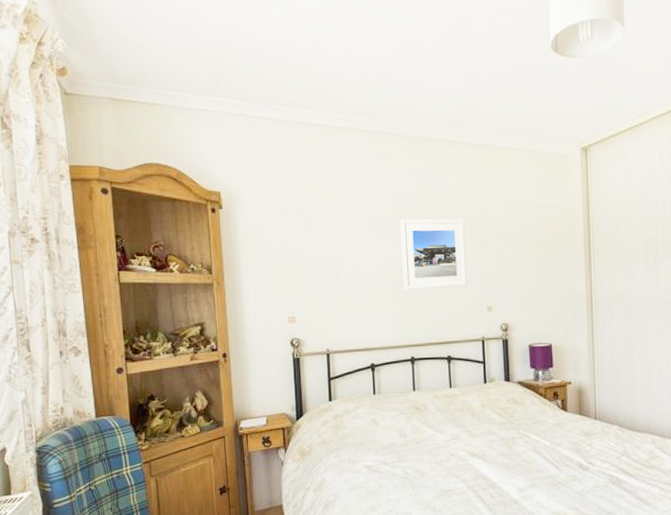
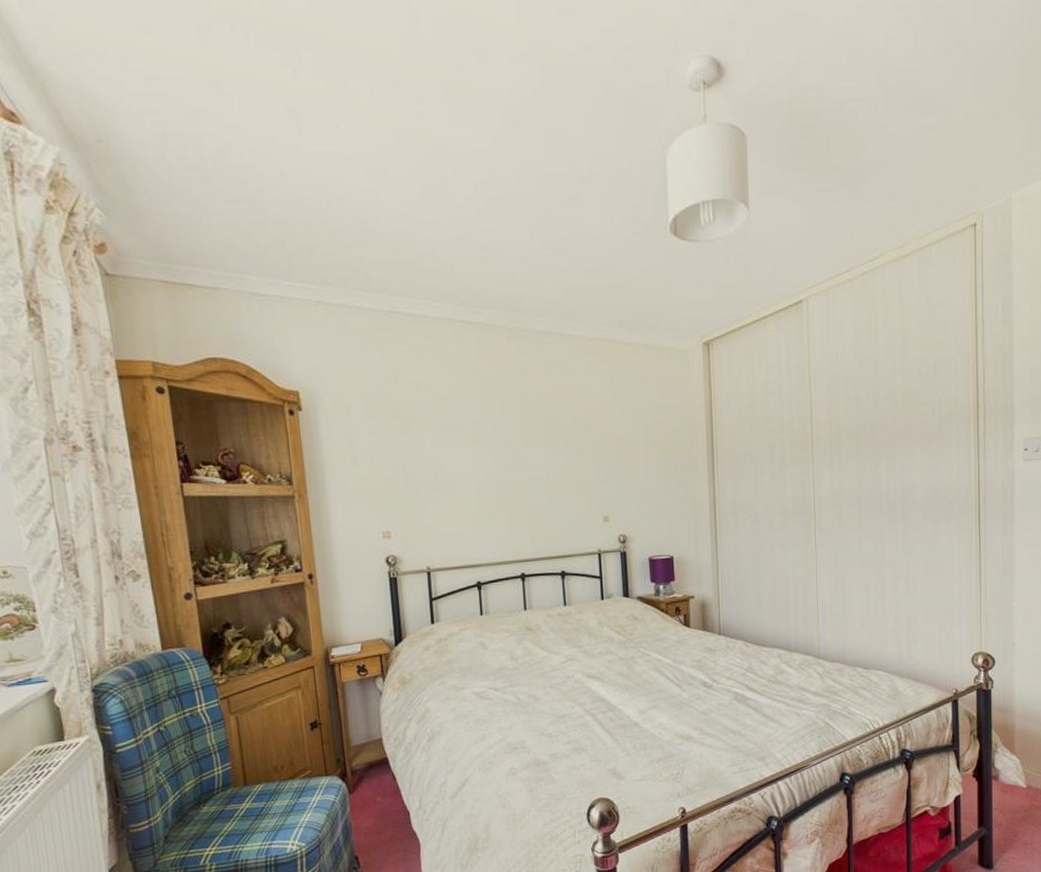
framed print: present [400,218,467,290] -> none [506,420,581,501]

